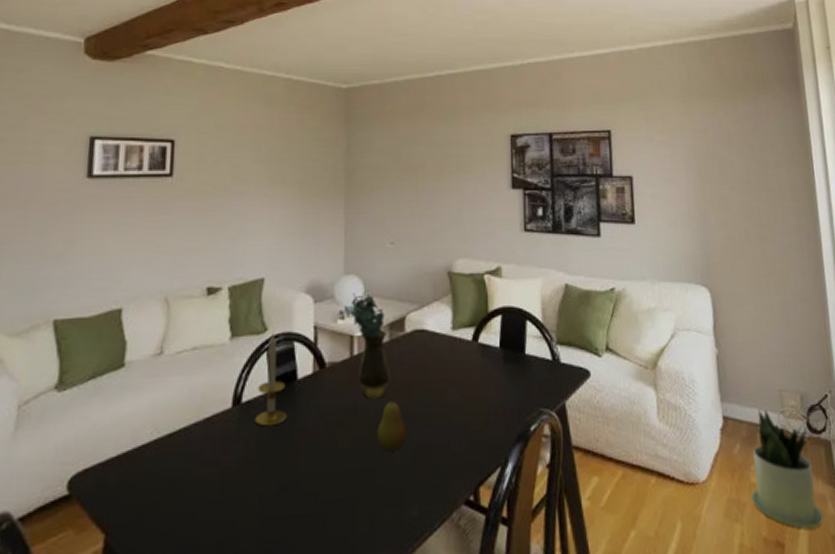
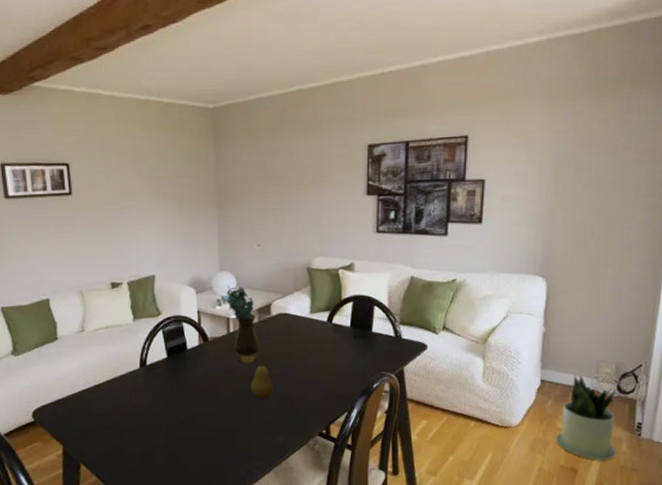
candle: present [255,332,288,427] -> none [157,315,182,381]

